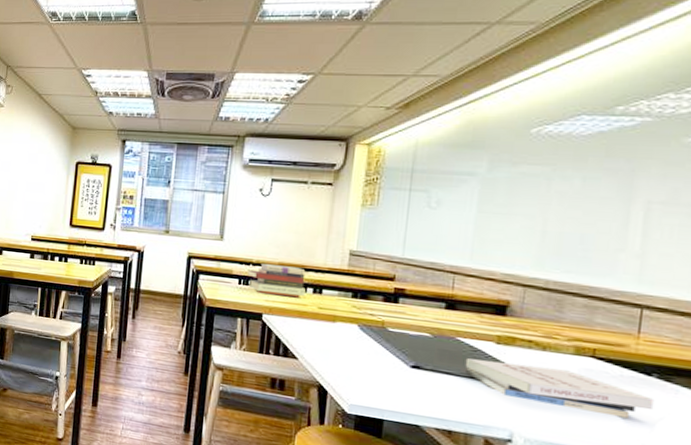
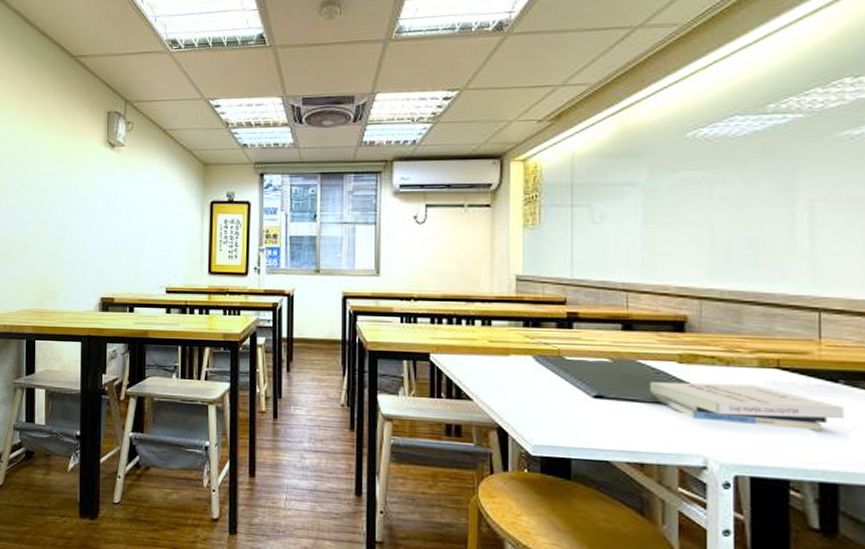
books: present [248,264,306,298] -> none [410,298,473,332]

